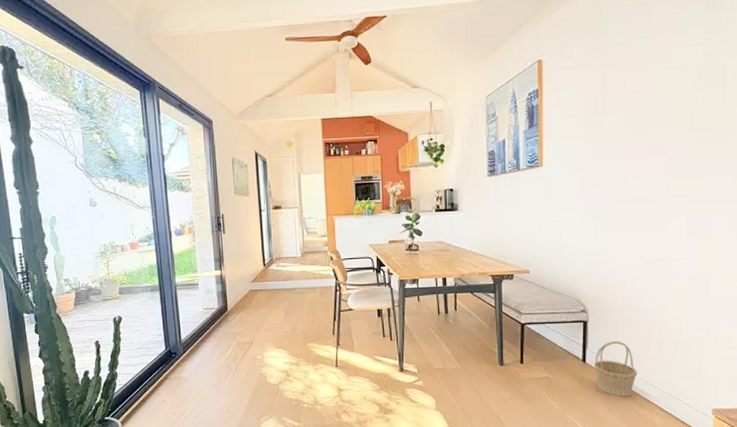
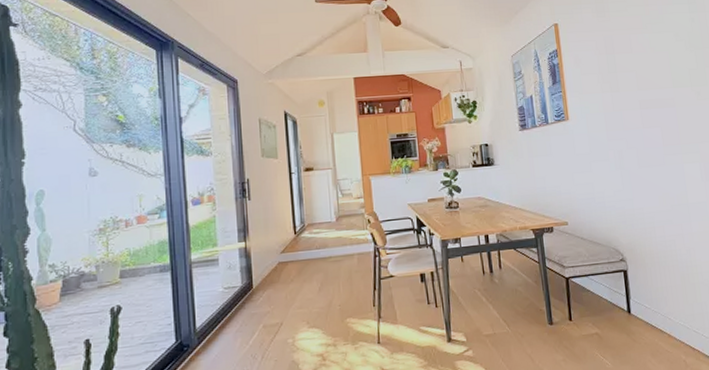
basket: present [593,340,638,397] -> none [638,287,680,347]

